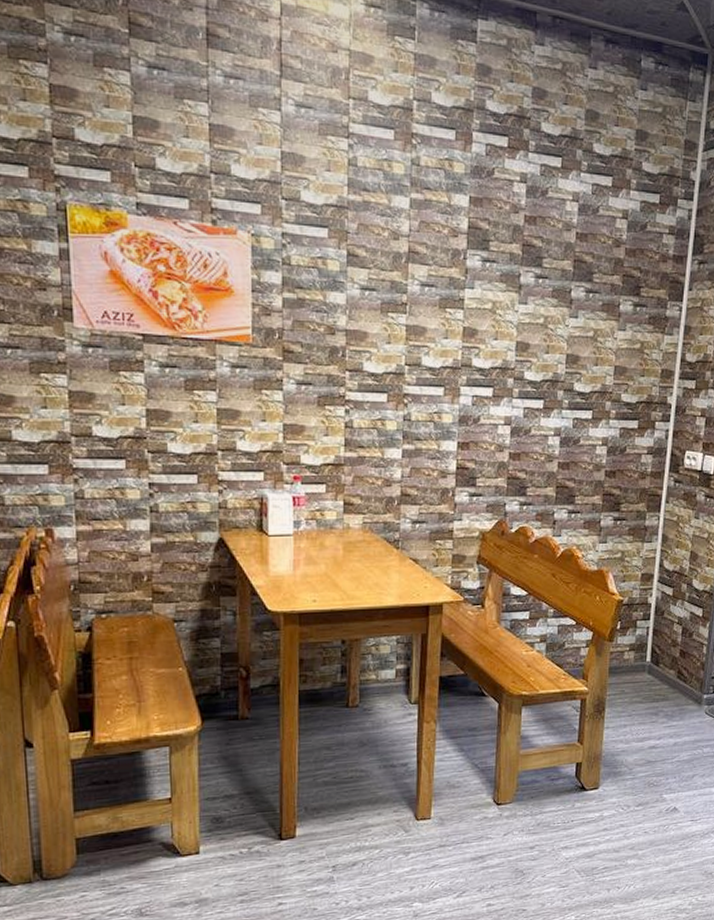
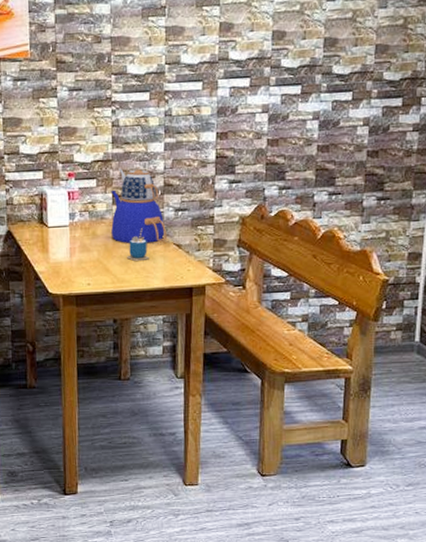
teapot: none [341,474,402,557] -> present [111,167,167,243]
cup: none [358,540,383,577] -> present [127,228,149,262]

